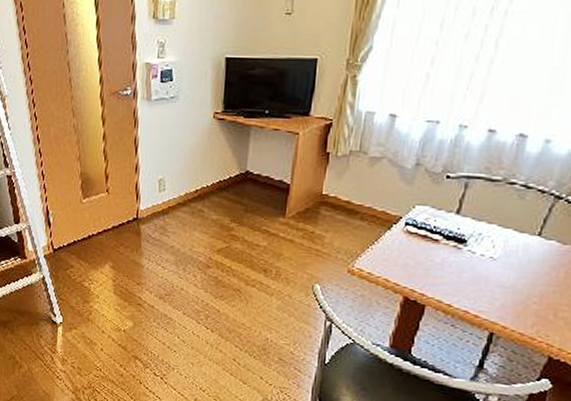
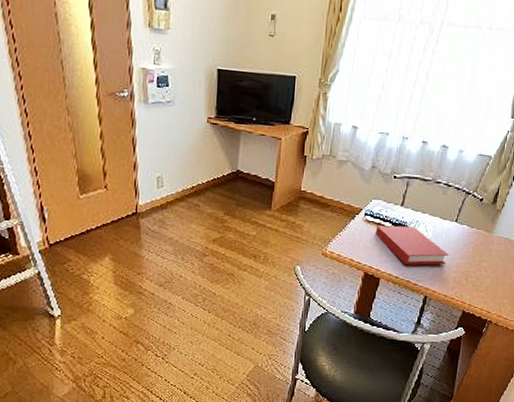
book: none [419,238,529,293] -> present [375,225,450,265]

